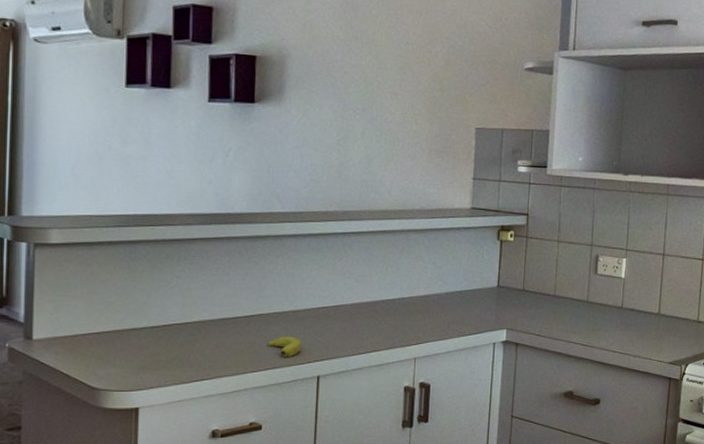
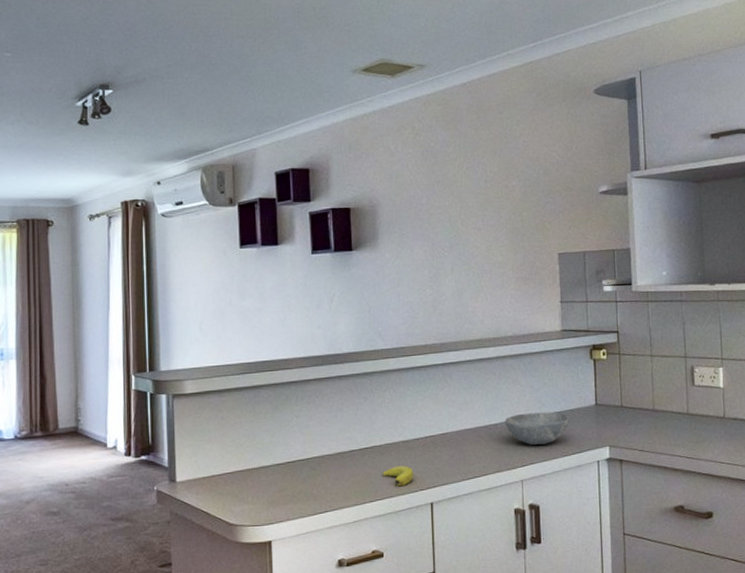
bowl: none [403,290,470,323] -> present [504,412,570,445]

